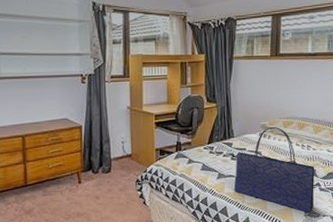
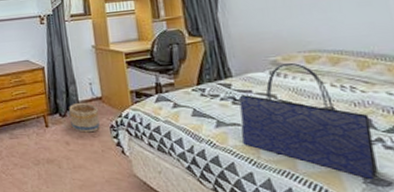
basket: none [102,159,128,187] -> present [69,102,100,133]

